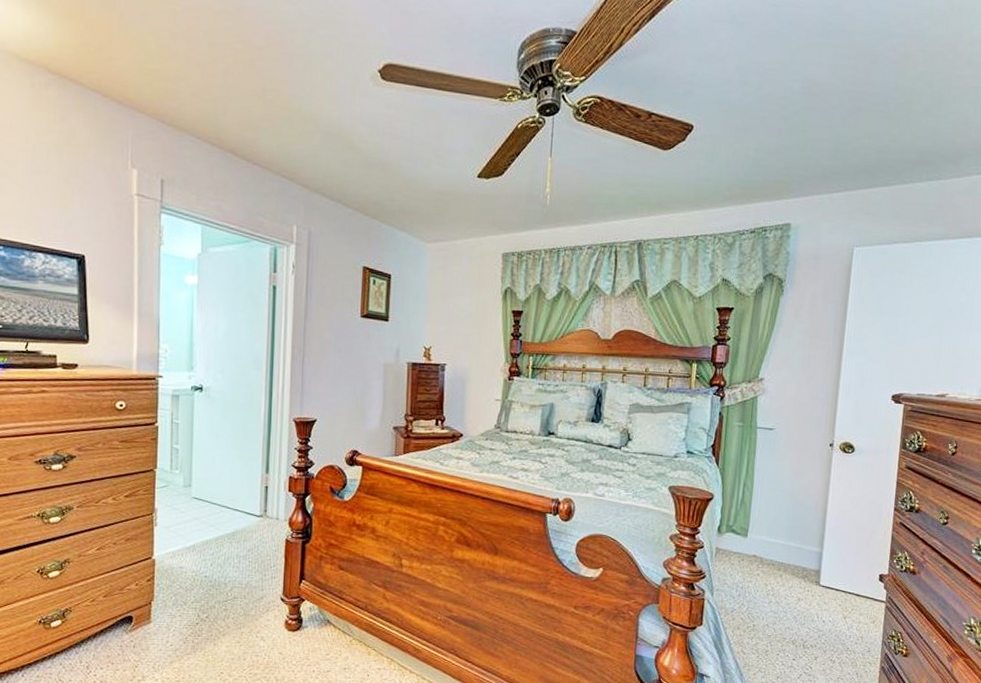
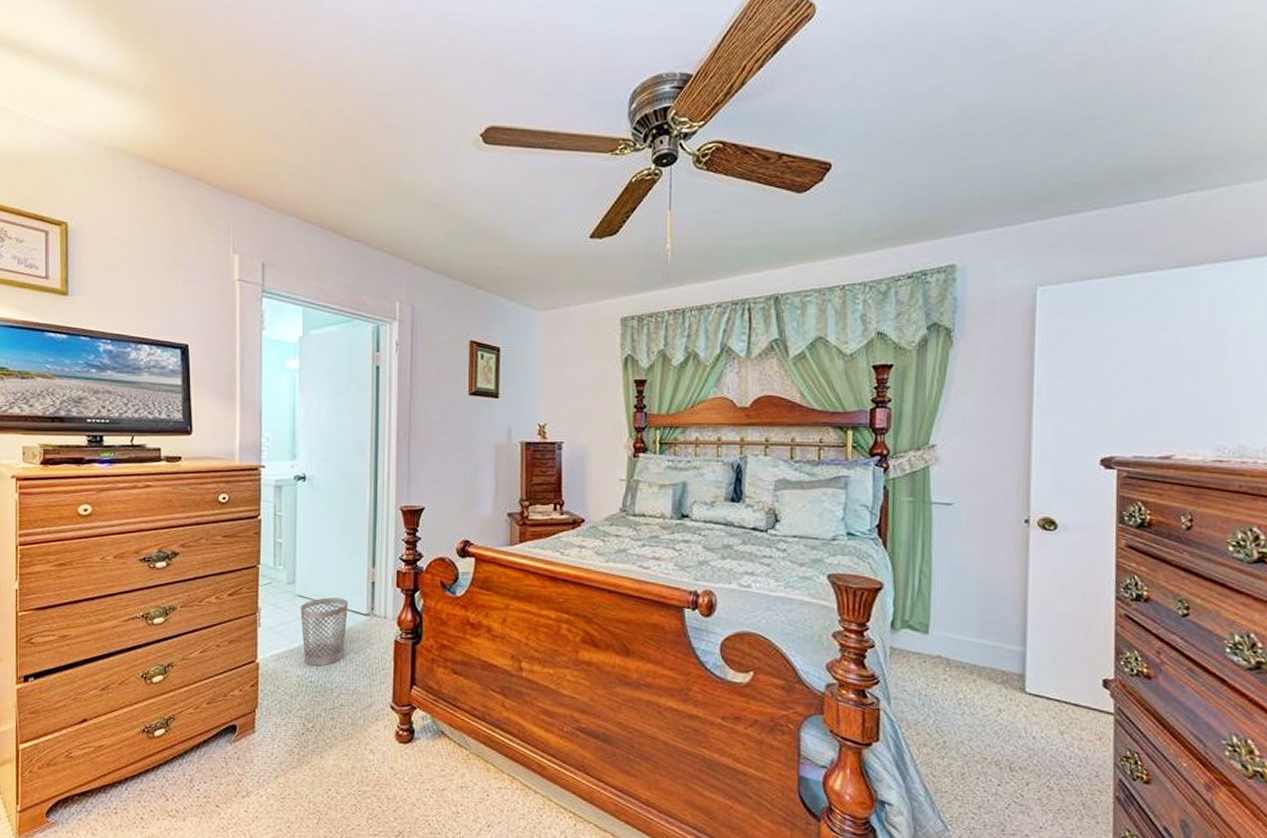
wastebasket: none [196,500,242,563] -> present [300,597,348,666]

